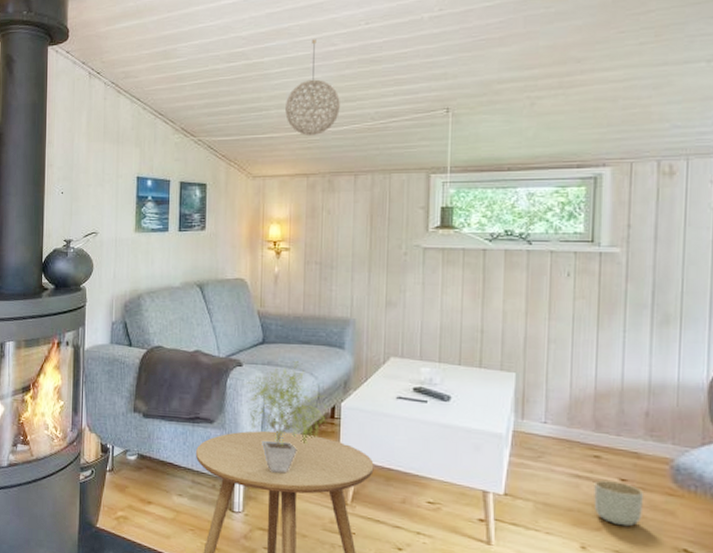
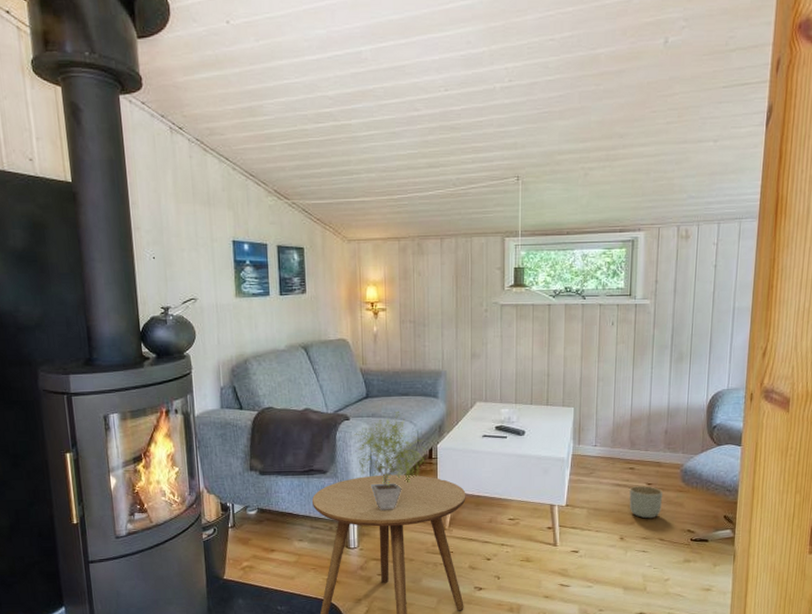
pendant light: present [285,39,340,135] -> none [375,103,425,200]

